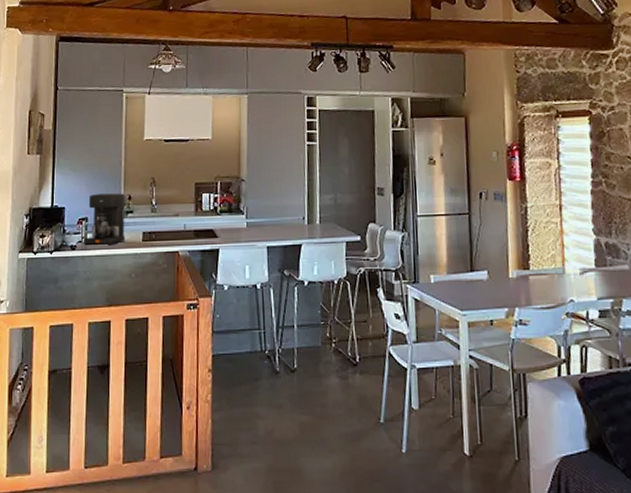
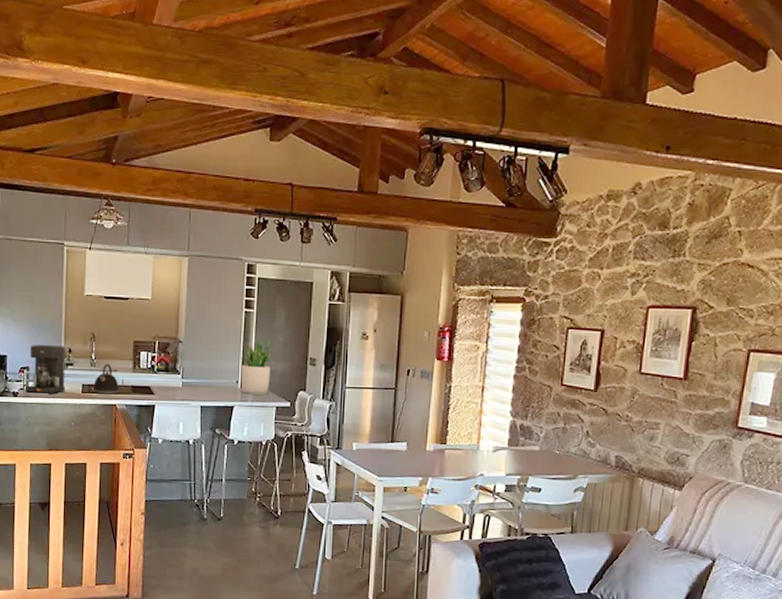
kettle: none [153,208,182,242] -> present [92,364,119,396]
planter: none [307,170,338,232] -> present [241,338,272,396]

